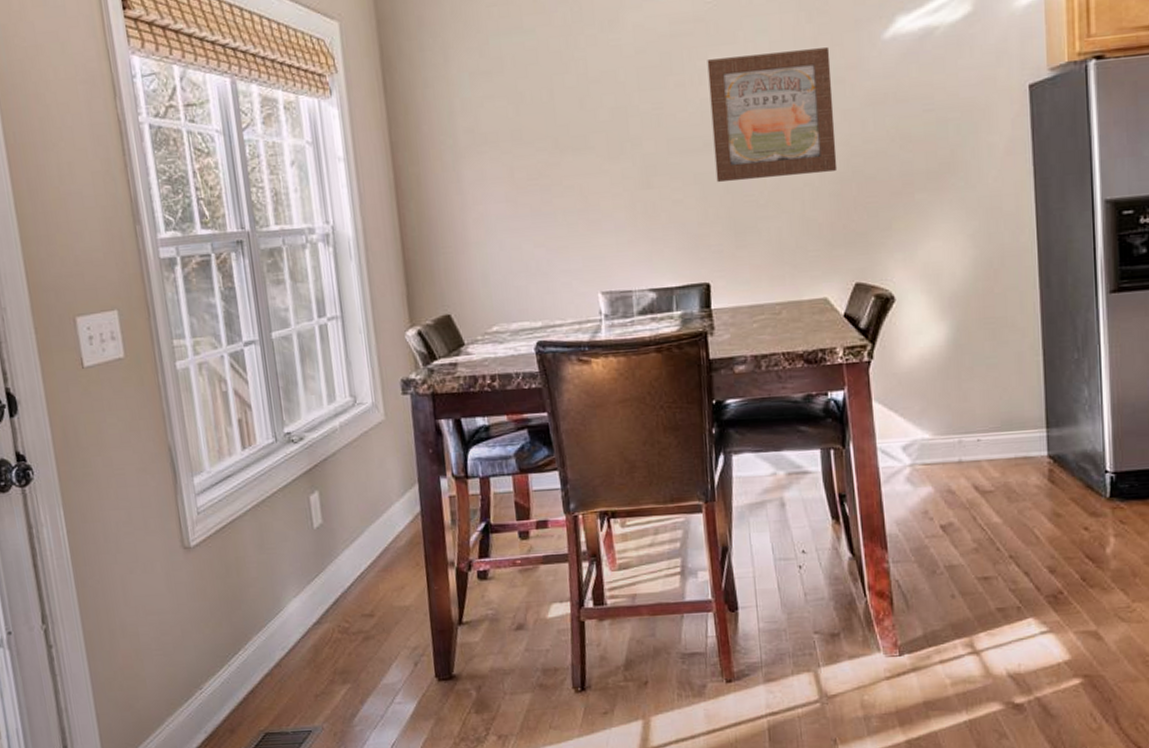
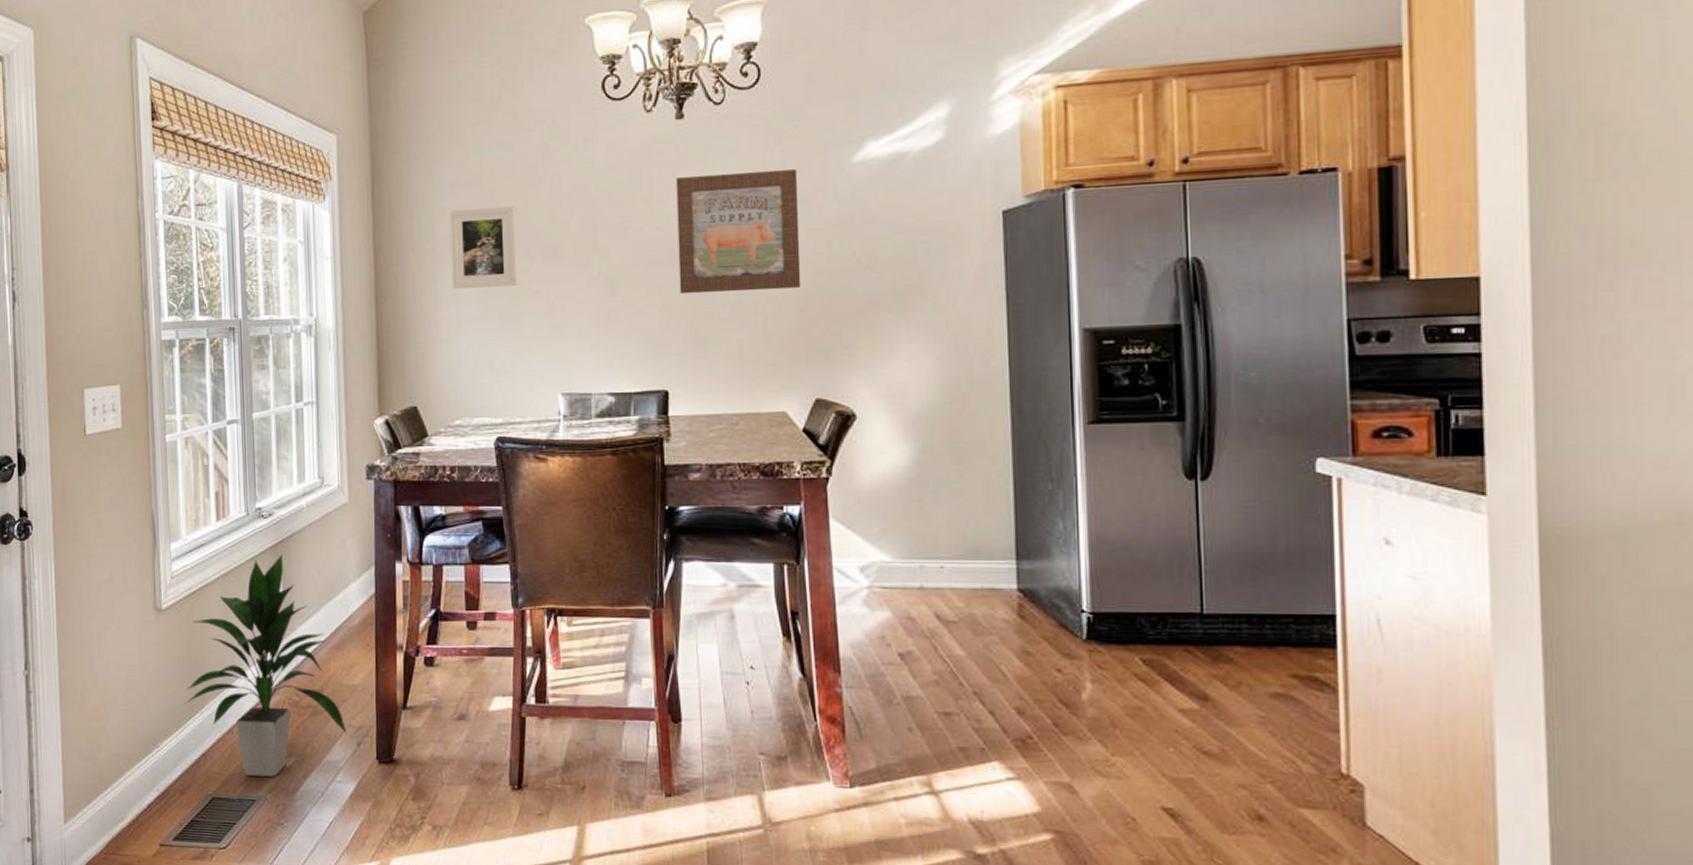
indoor plant: none [225,478,403,707] -> present [185,553,347,777]
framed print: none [470,94,548,187] -> present [449,205,517,289]

